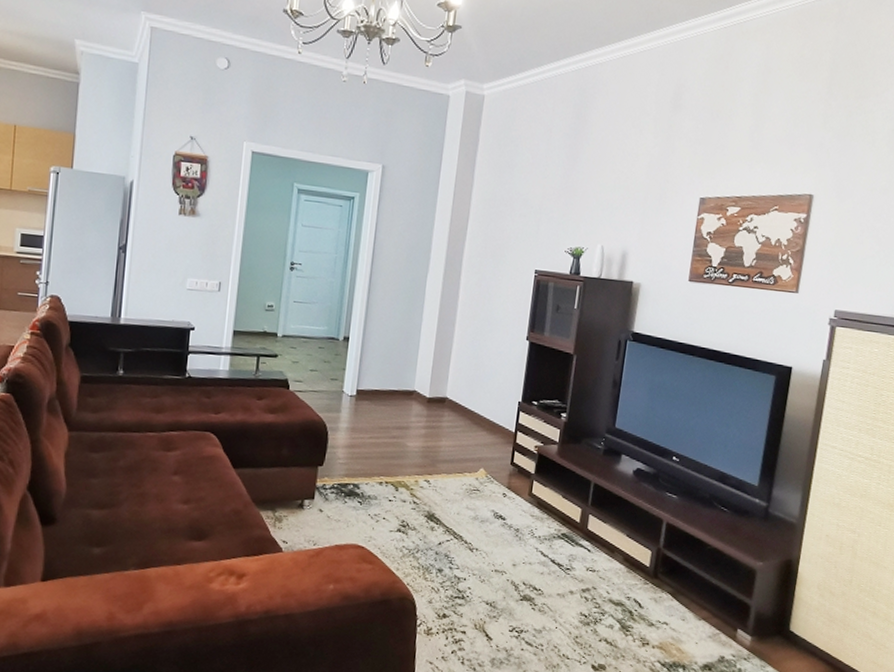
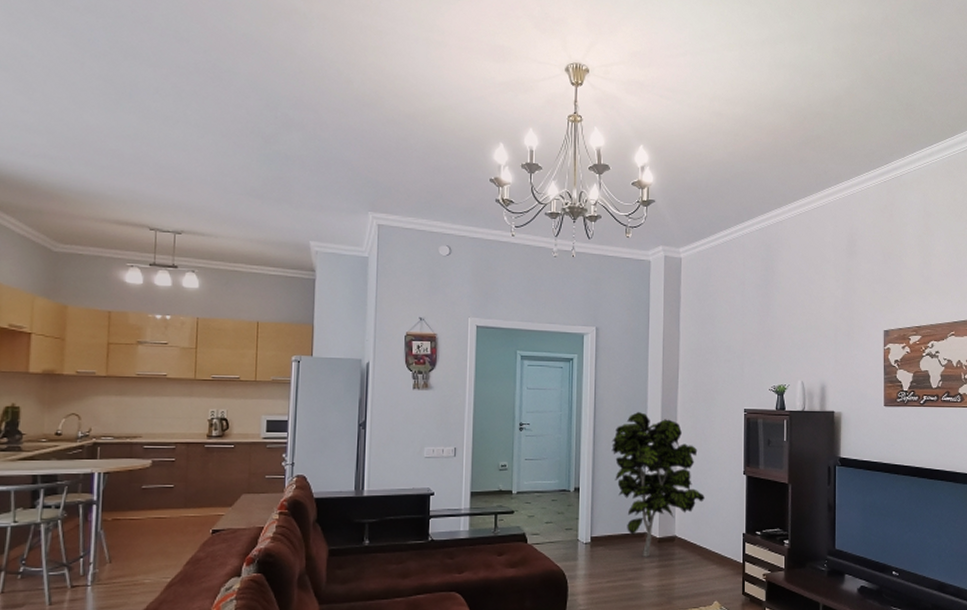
indoor plant: none [387,261,482,416] -> present [611,411,705,557]

